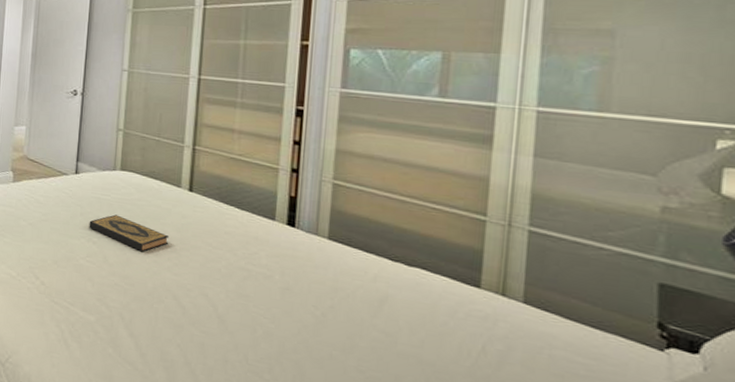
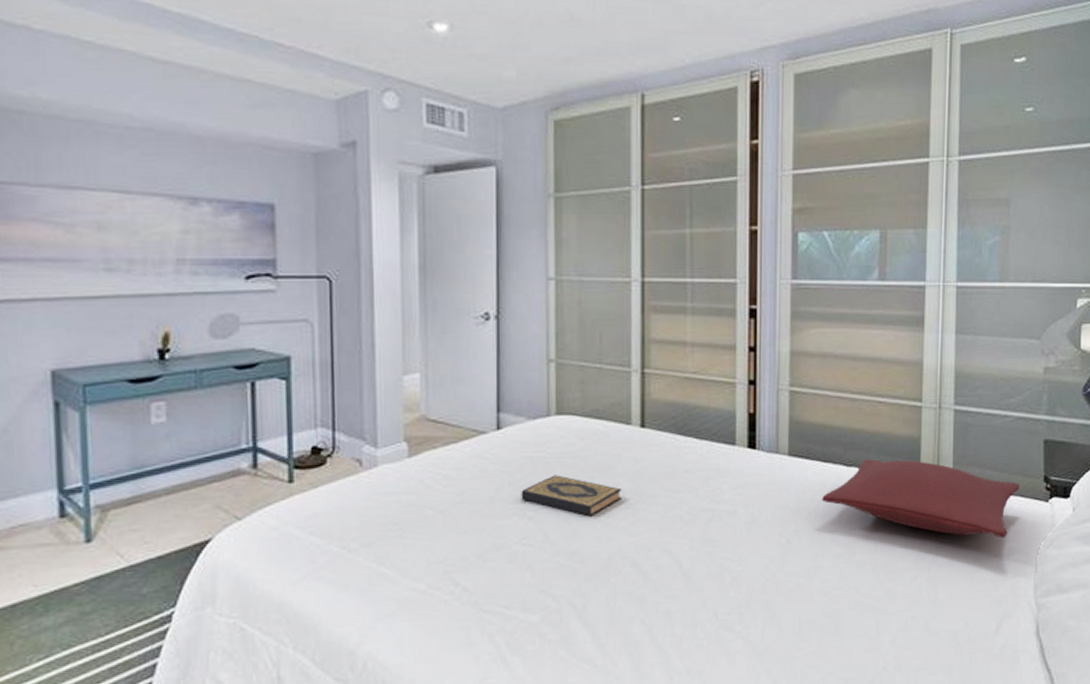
pillow: none [362,258,620,375] -> present [822,459,1020,538]

